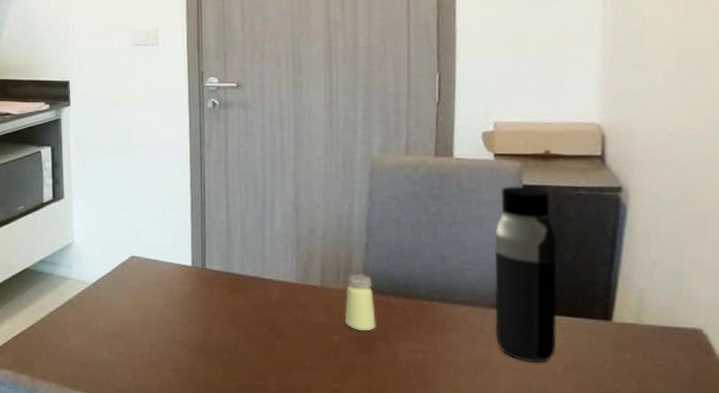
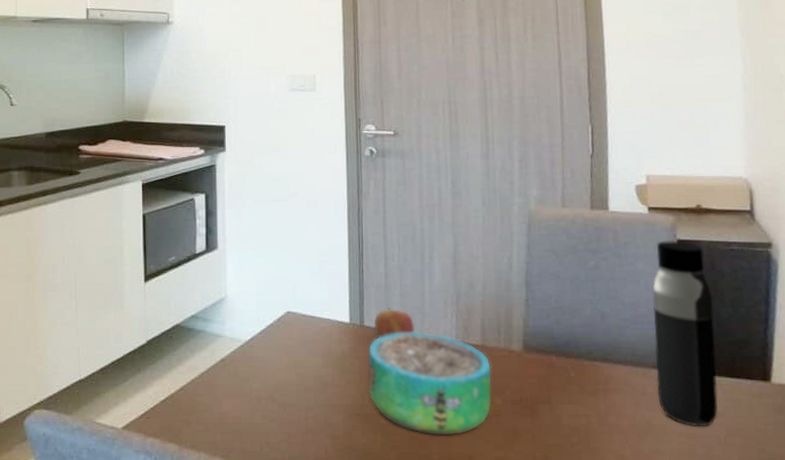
decorative bowl: none [209,274,330,369] -> present [368,331,492,436]
apple: none [215,252,256,281] -> present [373,308,415,339]
saltshaker: present [344,272,376,331] -> none [506,330,538,394]

